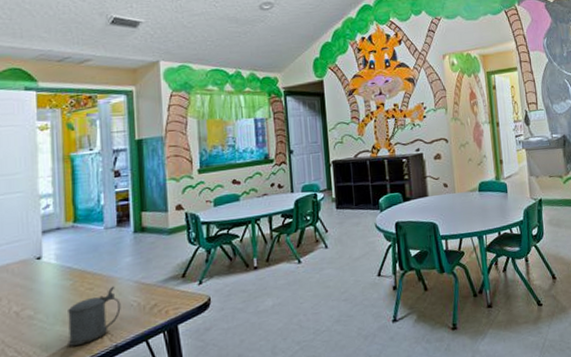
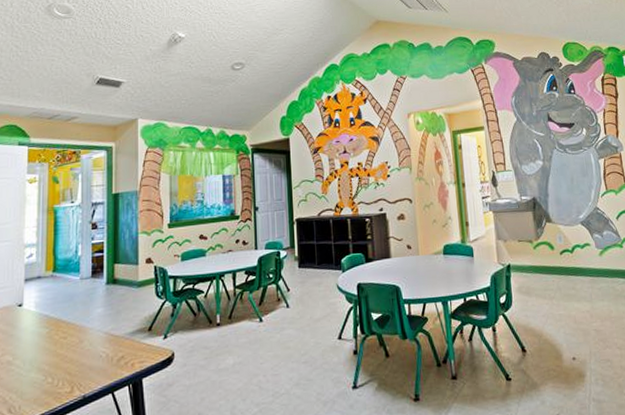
beer stein: present [68,286,121,347] -> none [41,336,91,395]

